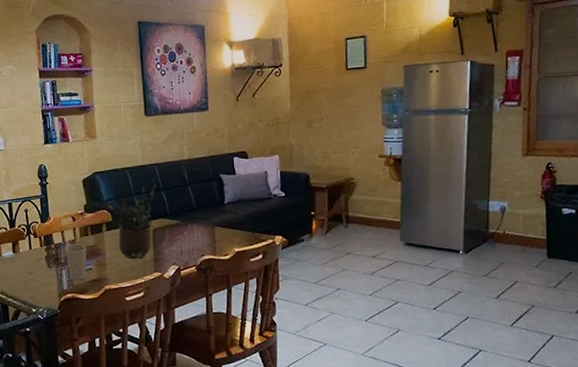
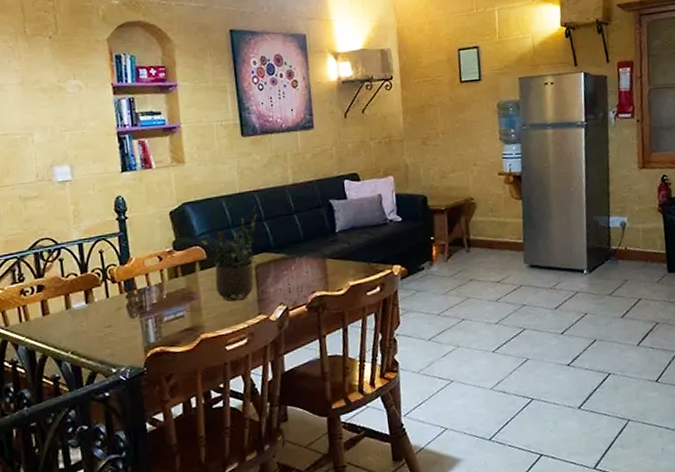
cup: present [65,244,87,281] -> none [151,287,178,332]

